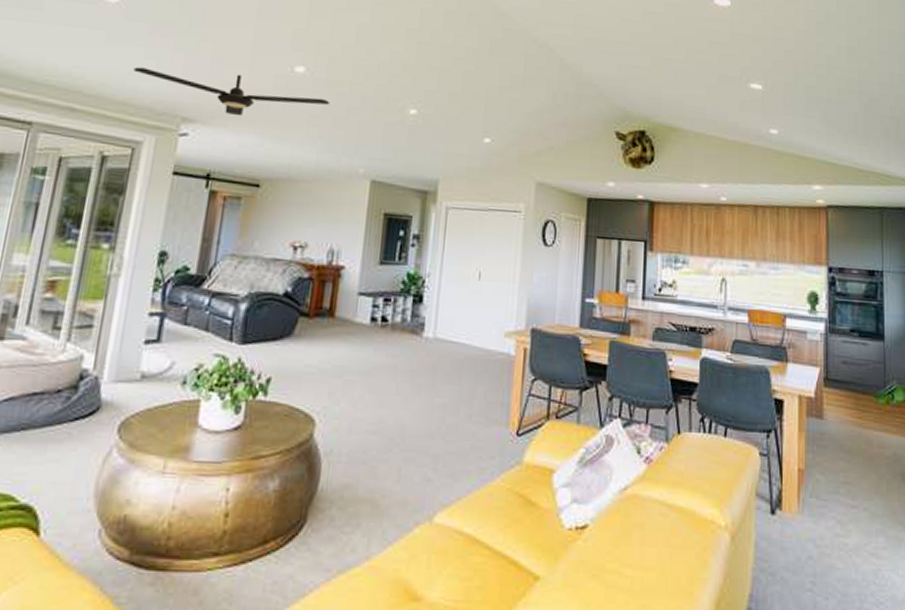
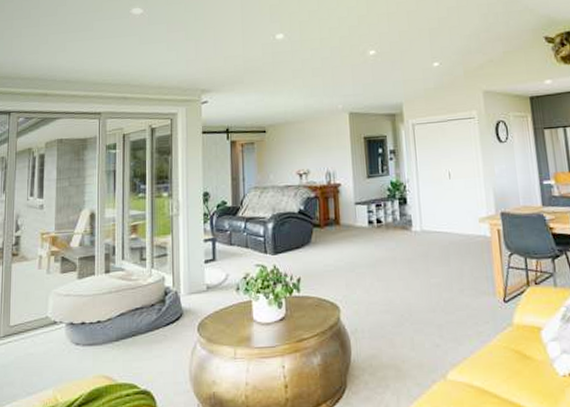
ceiling fan: present [133,67,331,117] -> none [161,49,307,81]

